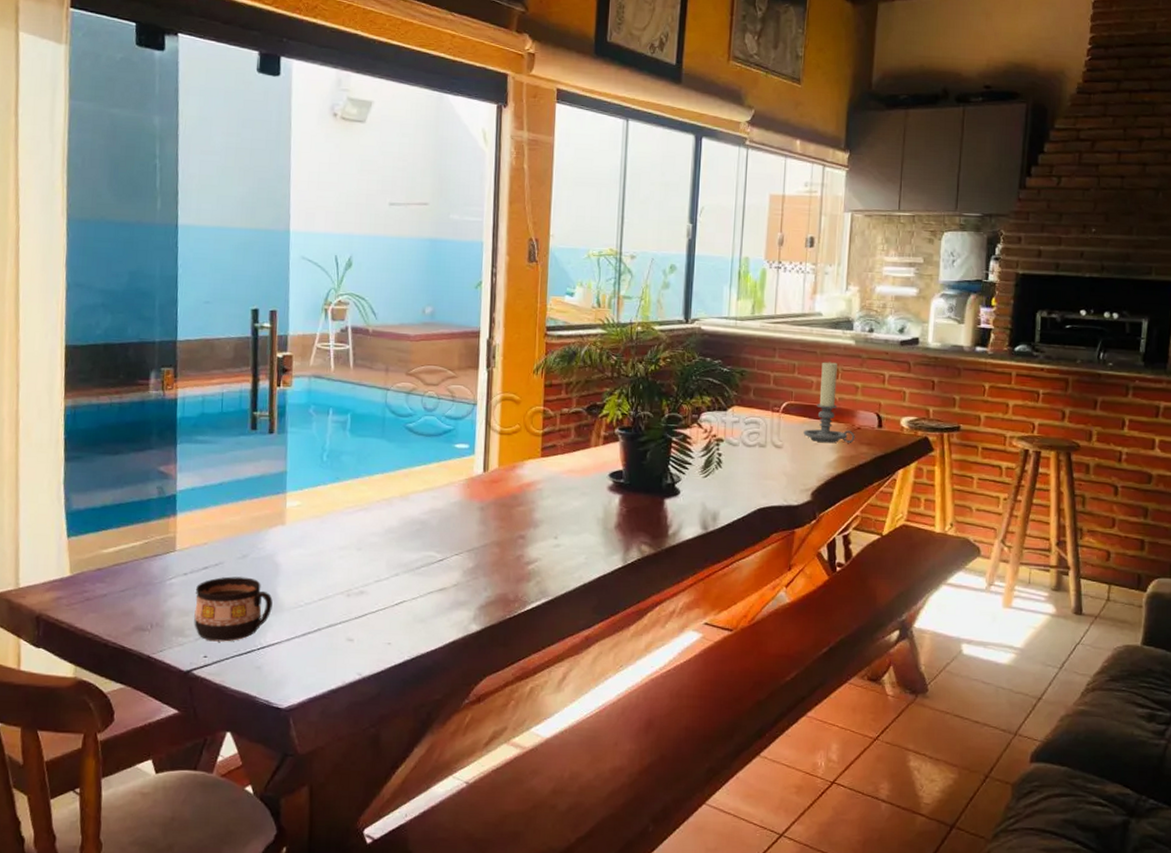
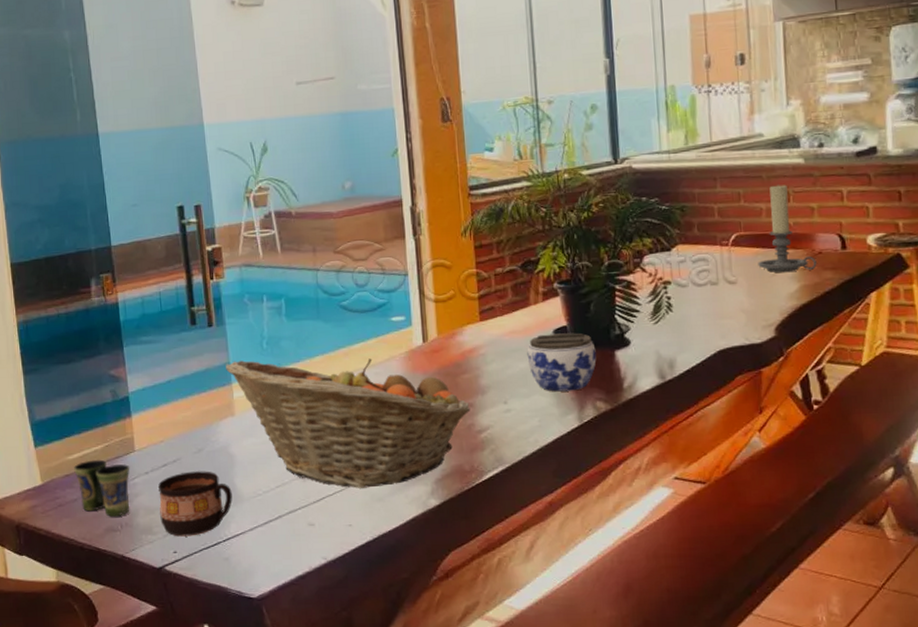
cup: none [106,555,169,616] -> present [73,459,130,517]
fruit basket: none [282,470,522,608] -> present [226,358,471,488]
jar: none [581,476,647,533] -> present [527,333,597,392]

